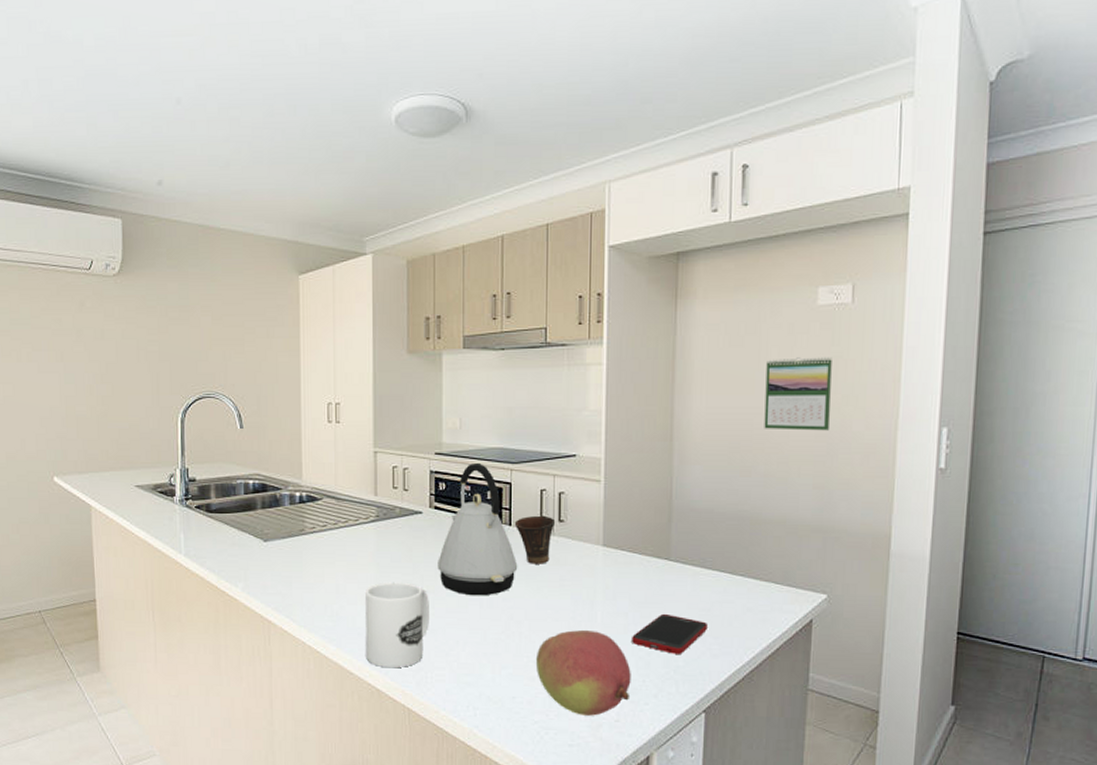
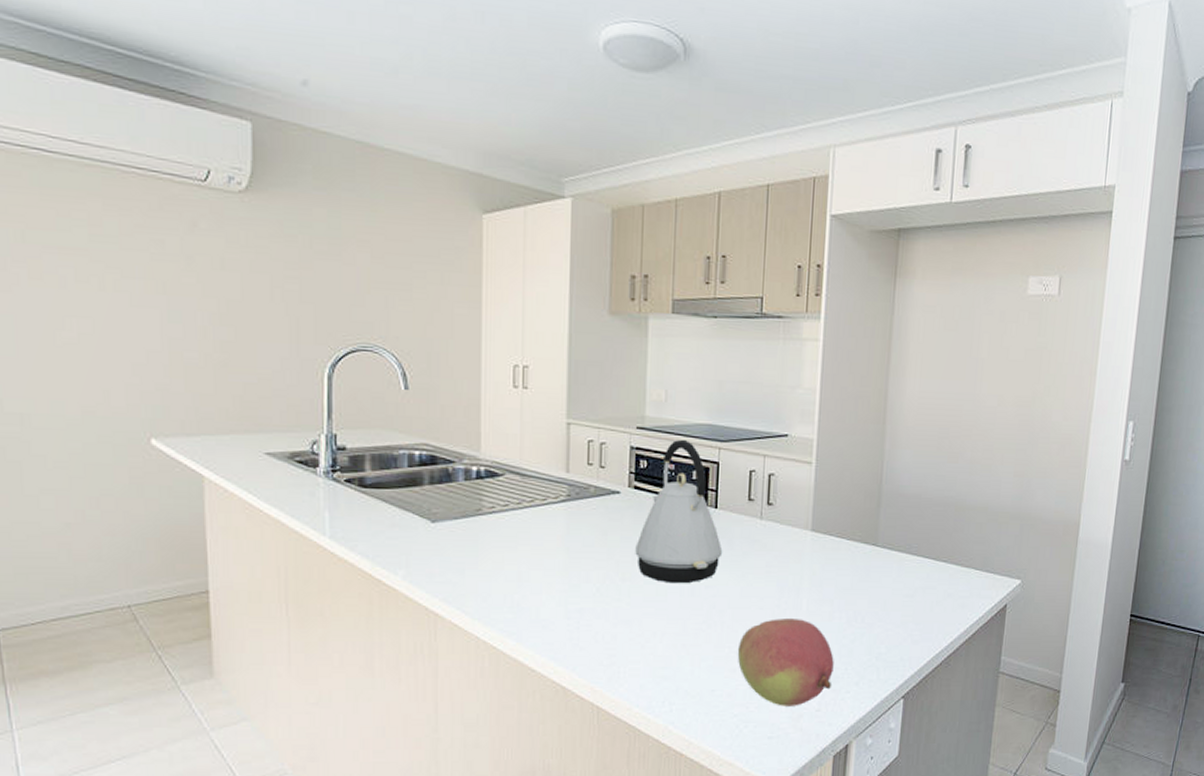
mug: present [366,582,429,668] -> none [551,568,625,664]
cup: present [514,515,556,564] -> none [720,497,764,550]
cell phone: present [632,613,709,654] -> none [836,600,911,641]
calendar: present [764,357,832,431] -> none [972,345,1038,420]

